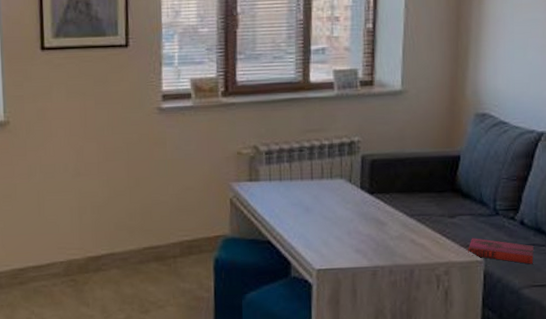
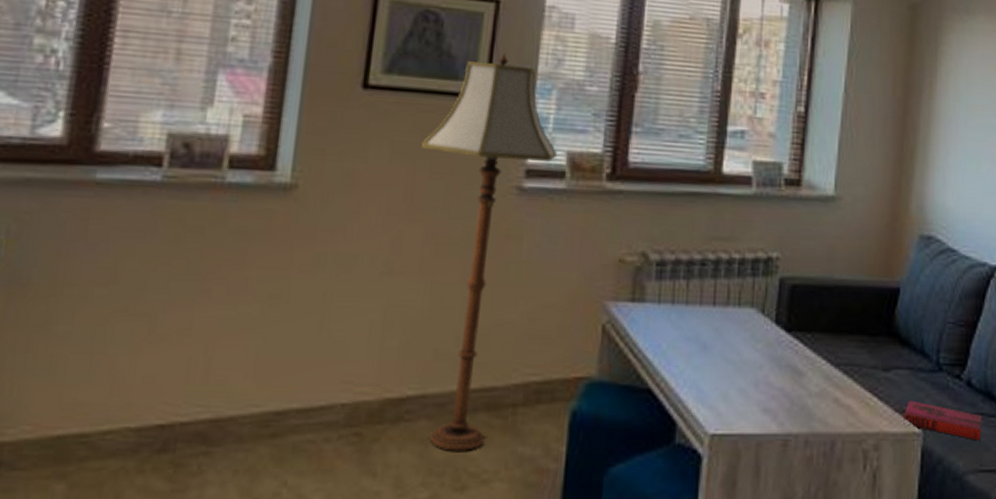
floor lamp: none [87,11,183,288] -> present [422,52,557,451]

